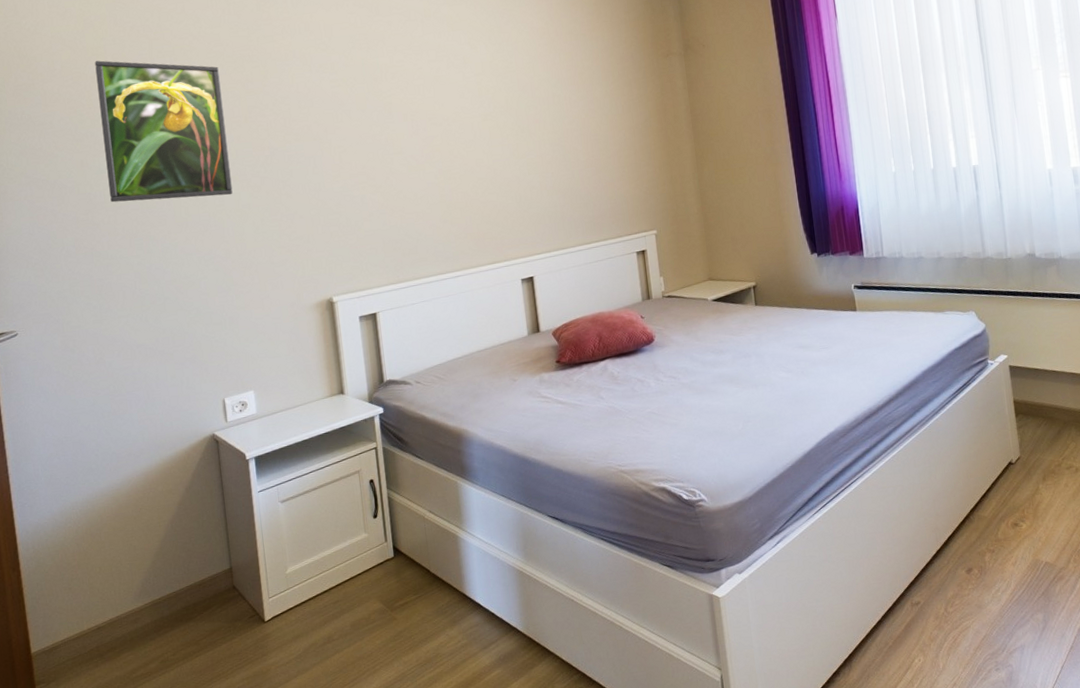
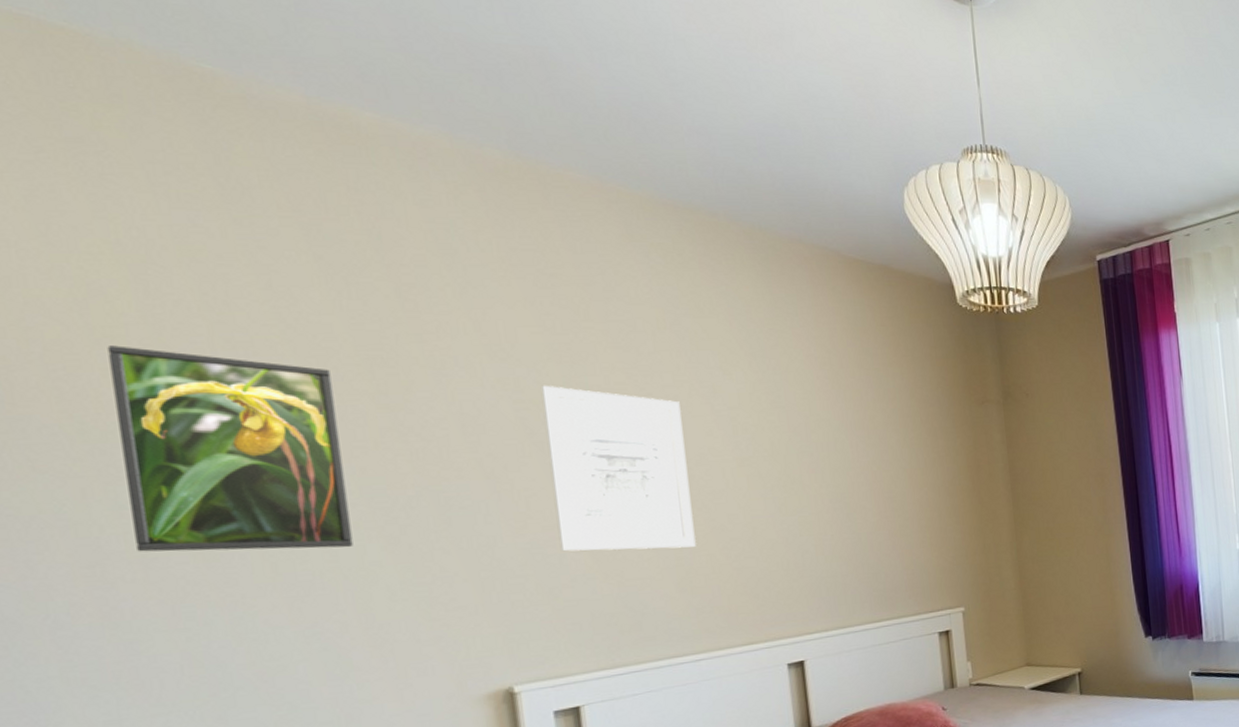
wall art: none [349,66,454,193] -> present [542,385,696,552]

